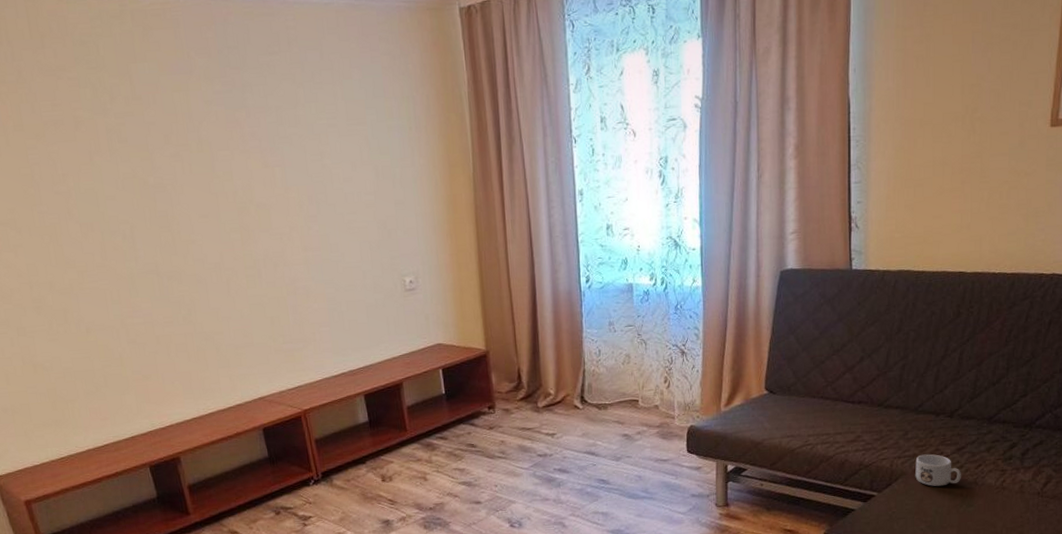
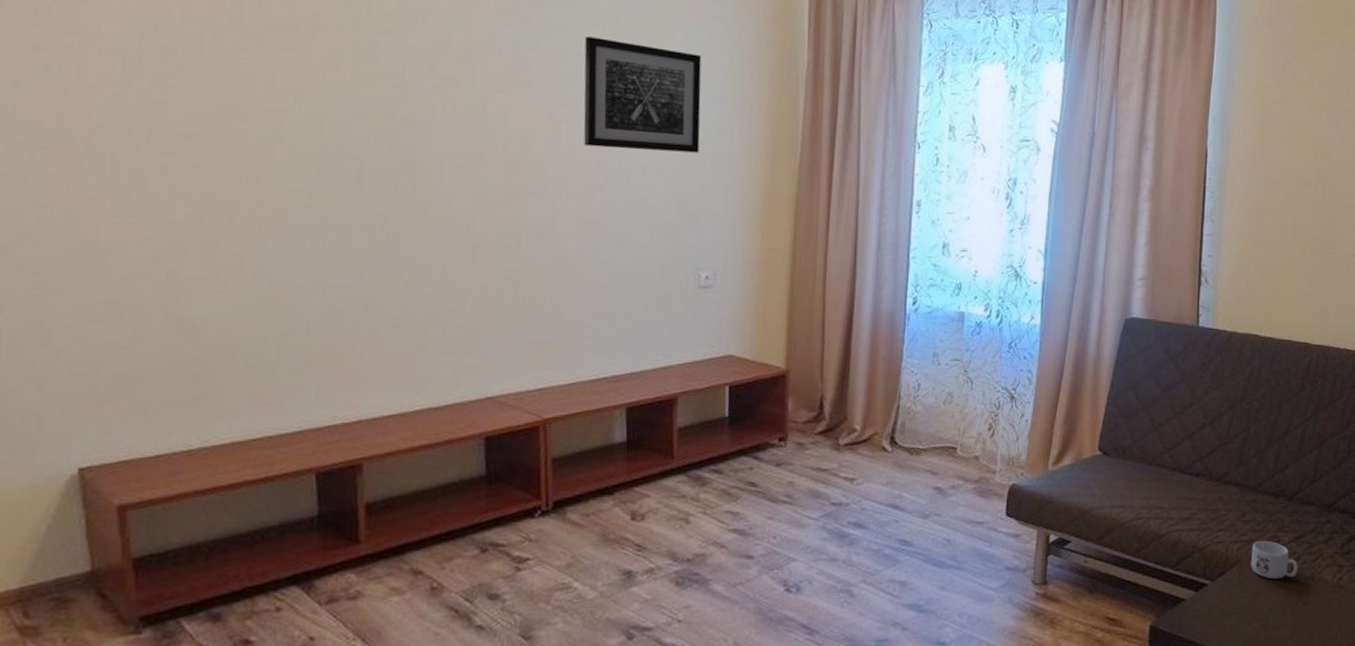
wall art: none [280,89,388,185] -> present [583,36,702,153]

